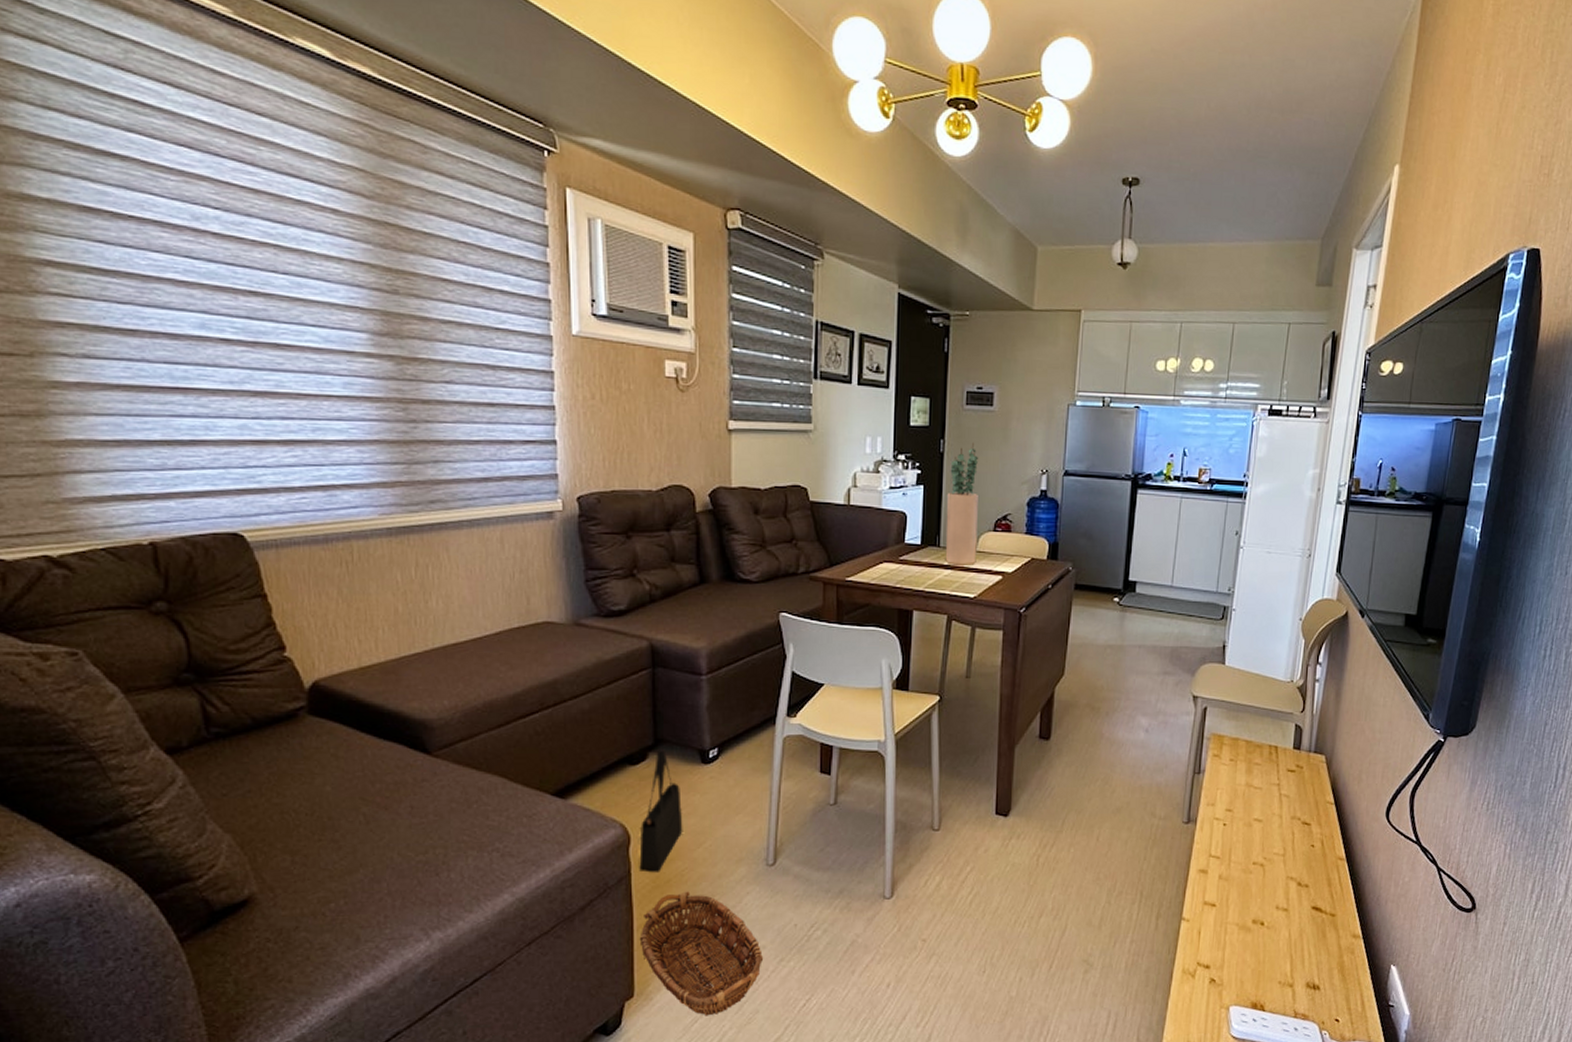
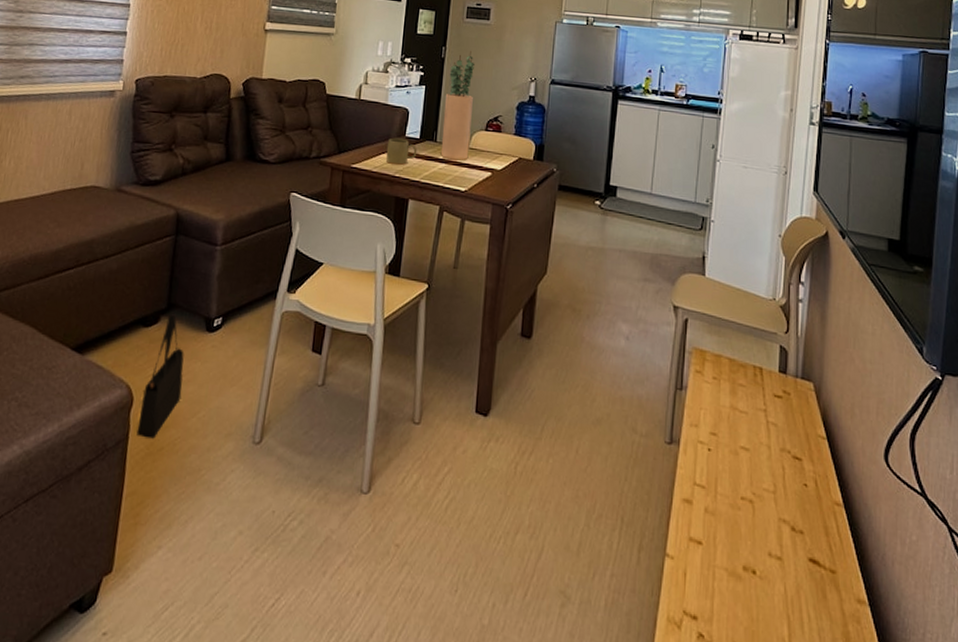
basket: present [639,891,764,1016] -> none [126,462,240,605]
mug: none [884,545,919,576] -> present [386,137,417,166]

